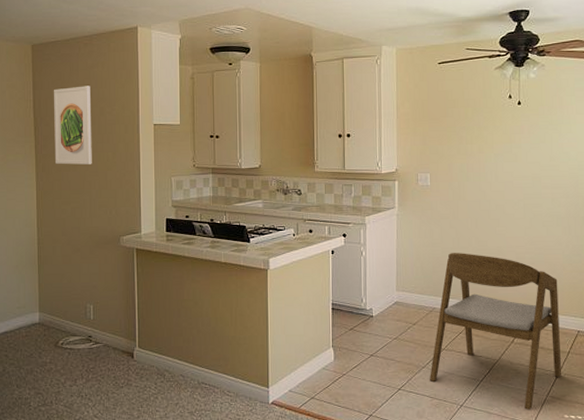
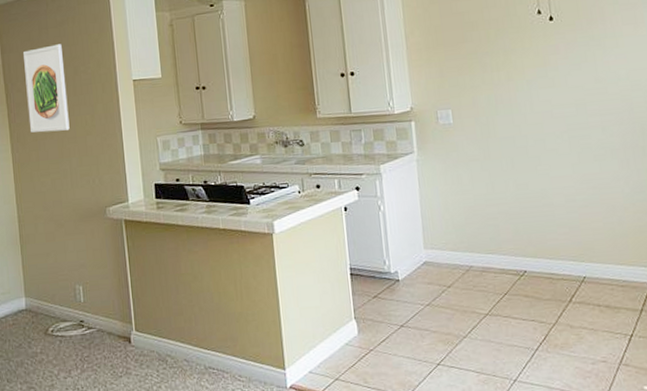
armchair: present [430,253,561,410] -> none [473,199,635,382]

